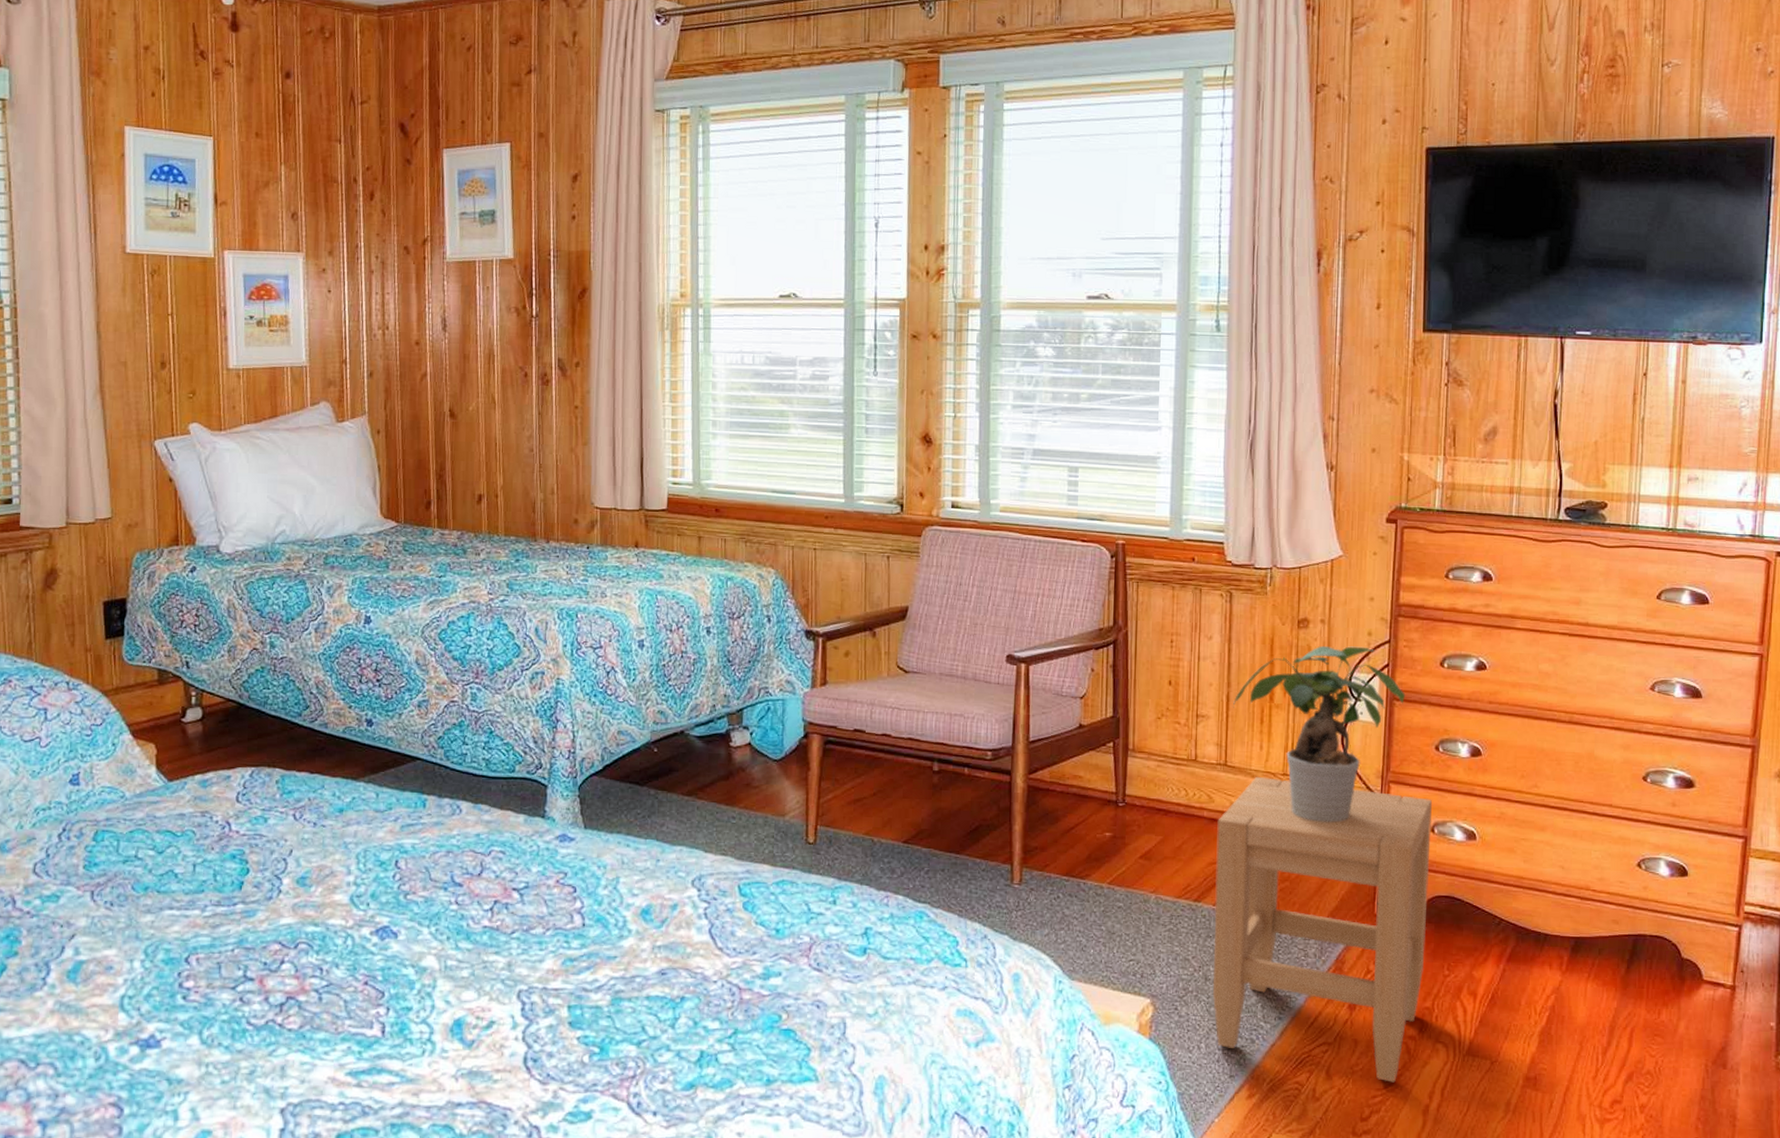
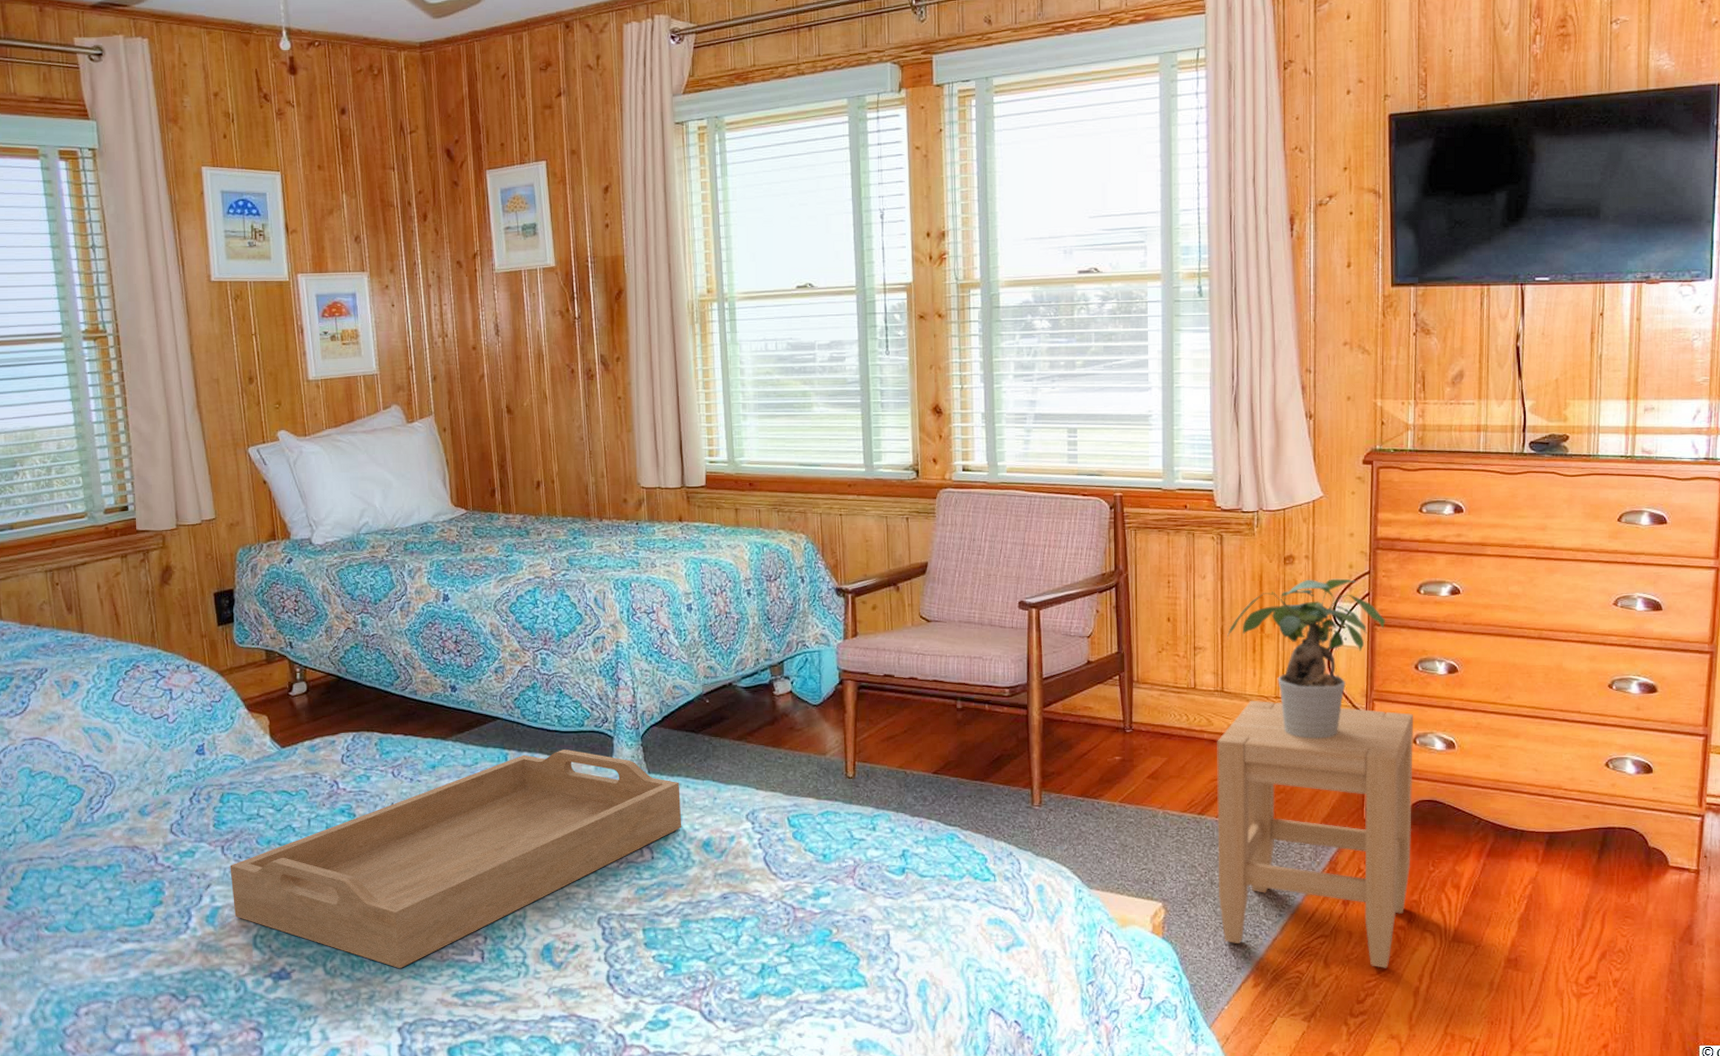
serving tray: none [99,797,619,1041] -> present [230,750,682,969]

